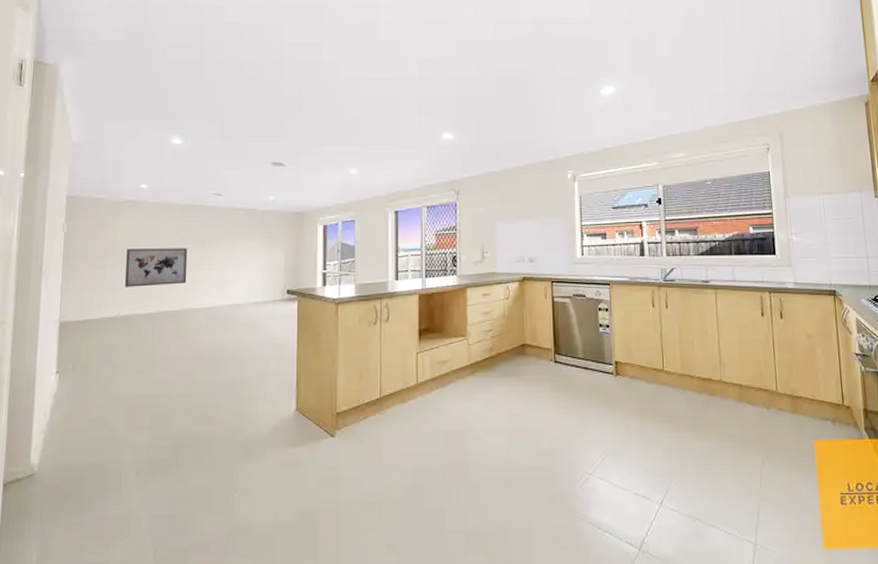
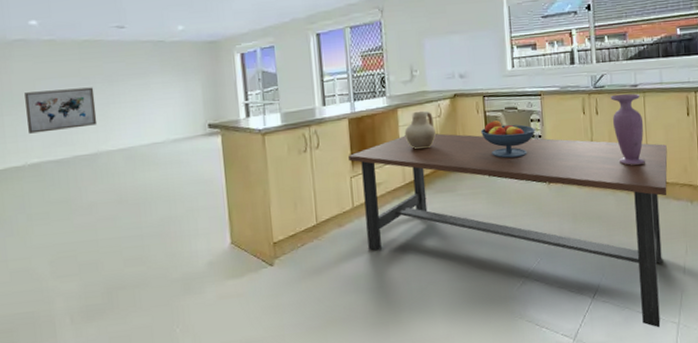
dining table: none [416,315,741,546] -> present [349,133,668,328]
ceramic pitcher: none [472,291,503,330] -> present [404,111,436,150]
fruit bowl: none [547,307,603,347] -> present [480,120,535,159]
vase: none [681,289,717,365] -> present [610,93,645,166]

